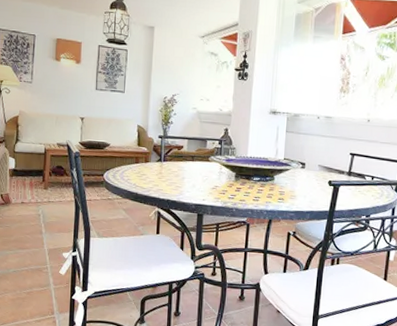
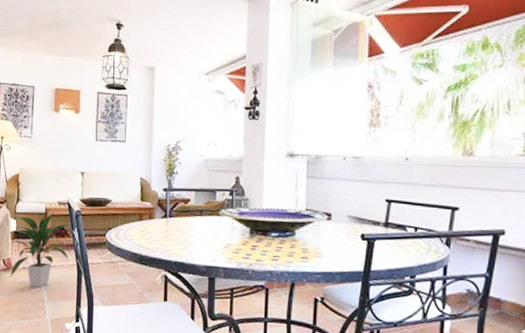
indoor plant: none [9,152,71,221] -> present [11,212,72,288]

